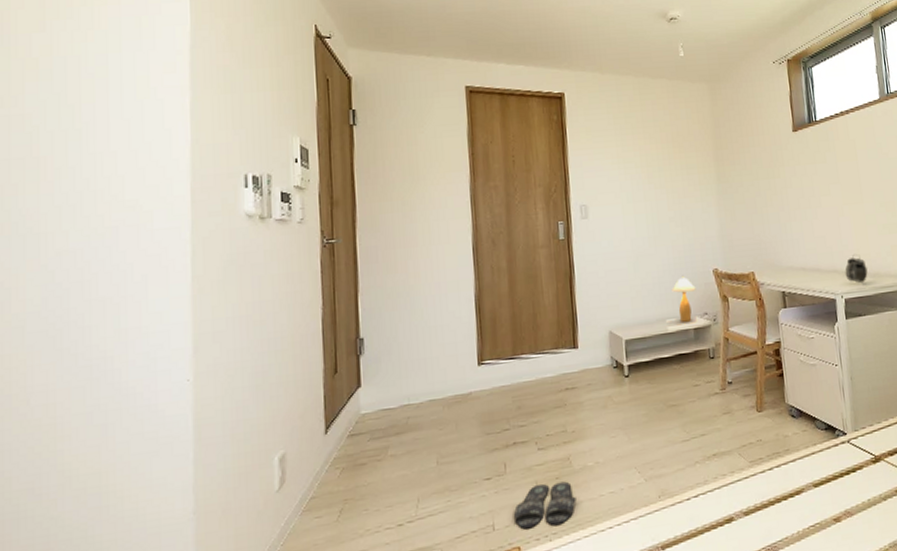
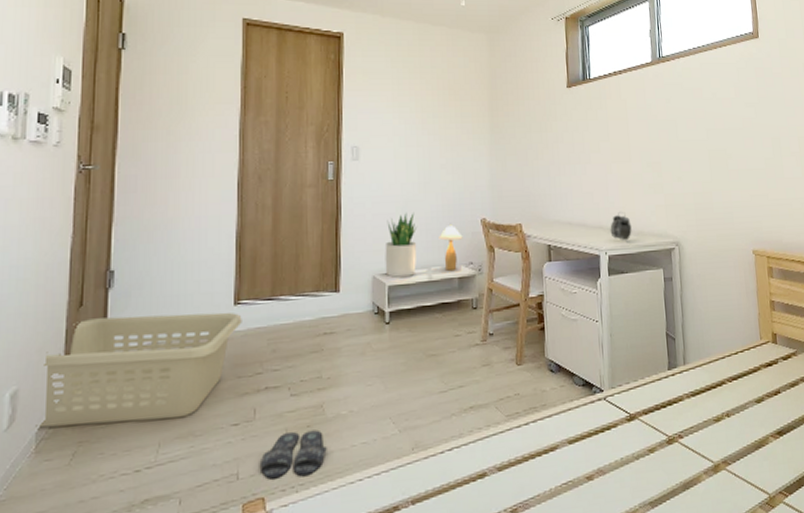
laundry basket: none [304,372,487,488] -> present [36,312,242,428]
planter: none [619,266,652,332] -> present [385,212,417,278]

